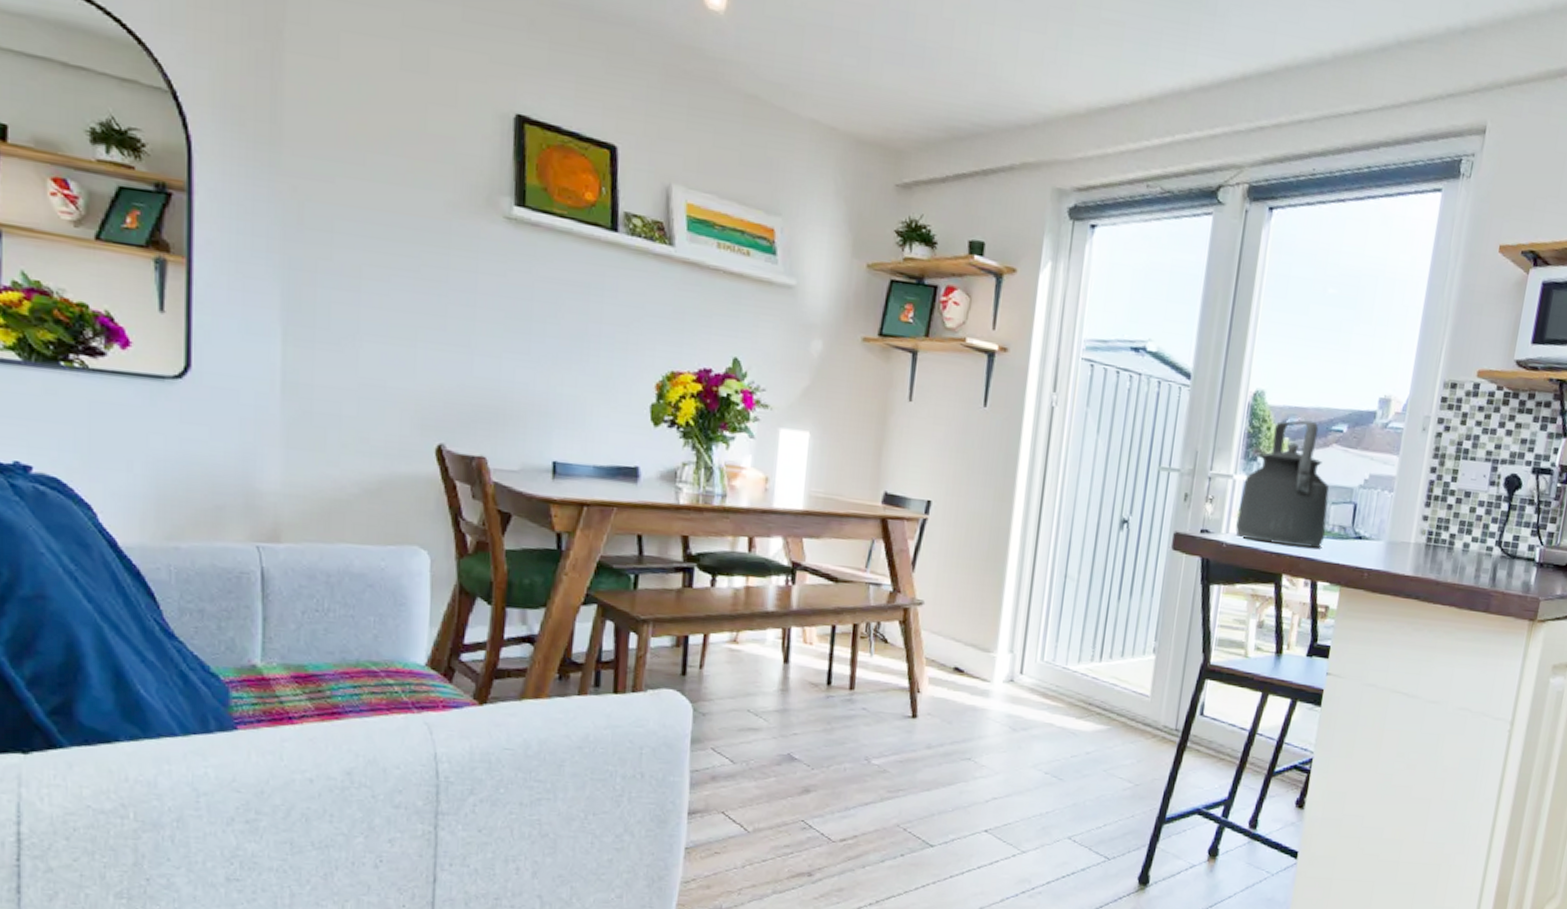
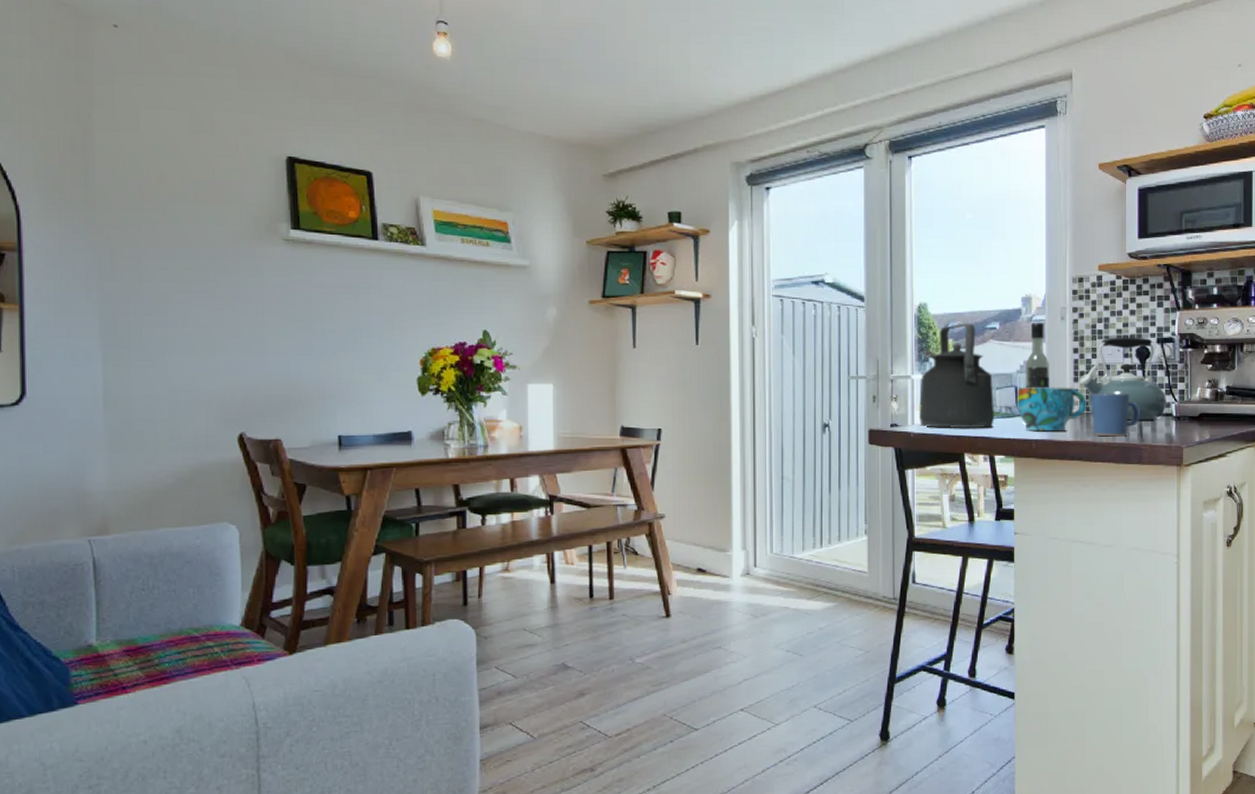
cup: none [1352,504,1437,563] -> present [1016,386,1087,432]
bottle: none [1367,430,1402,511] -> present [1026,322,1050,389]
kettle: none [1431,459,1532,564] -> present [1079,337,1166,421]
mug: none [1437,523,1498,579] -> present [1091,393,1141,437]

